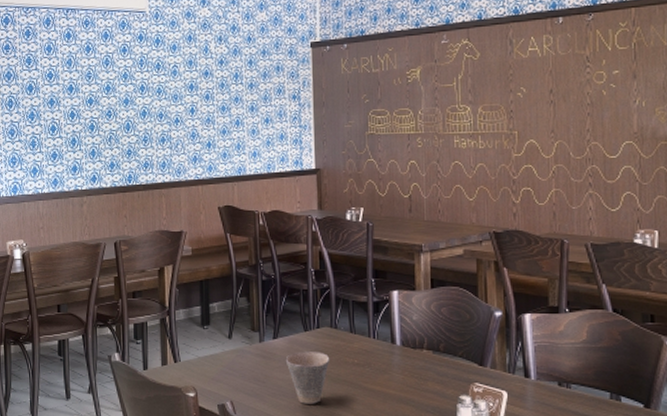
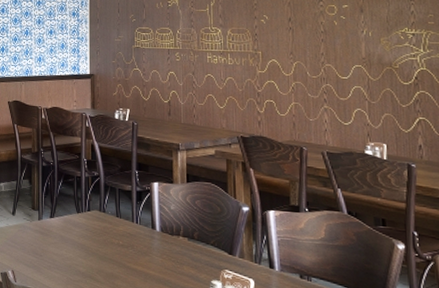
cup: present [285,351,330,404] -> none [60,231,99,279]

